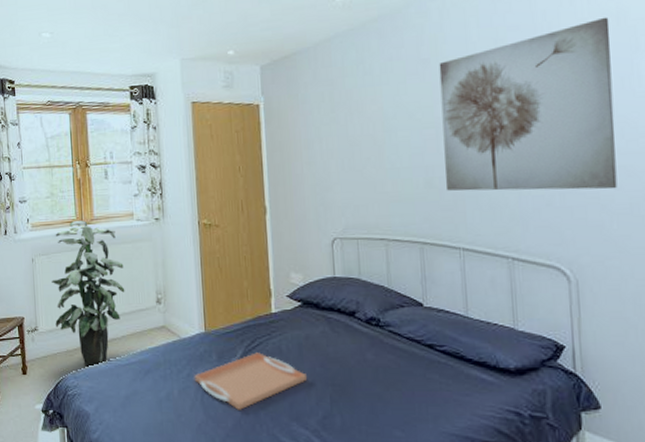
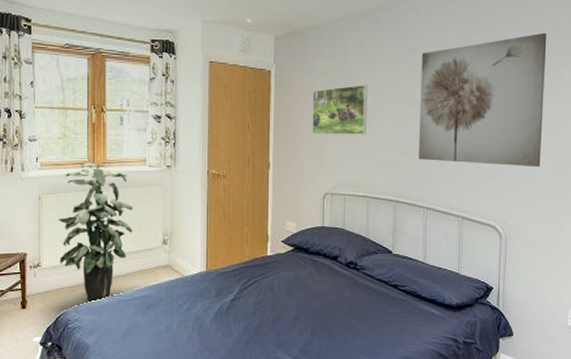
serving tray: present [194,352,307,410] -> none [193,290,293,340]
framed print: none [309,109,378,171] -> present [312,85,368,135]

